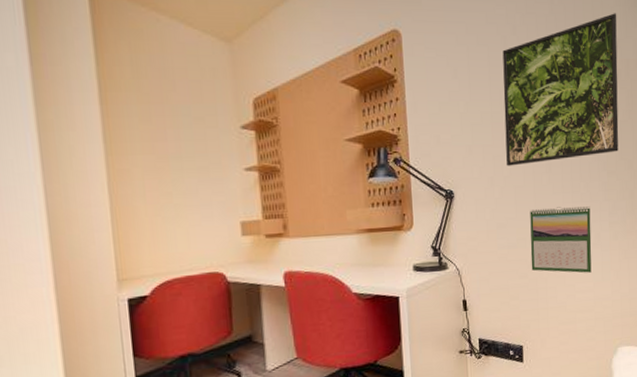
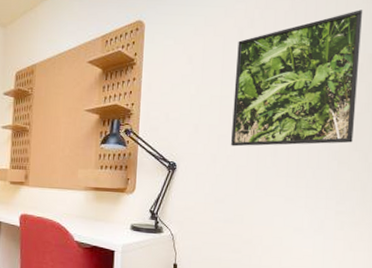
calendar: present [530,206,592,273] -> none [246,189,316,259]

